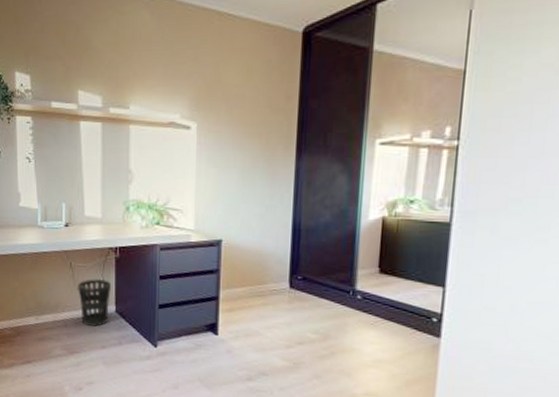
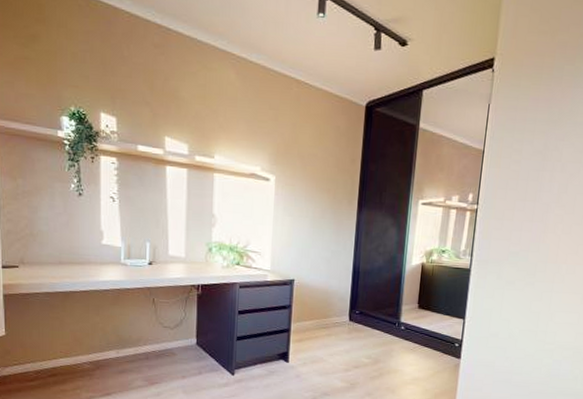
wastebasket: present [78,279,111,327] -> none [160,314,192,358]

